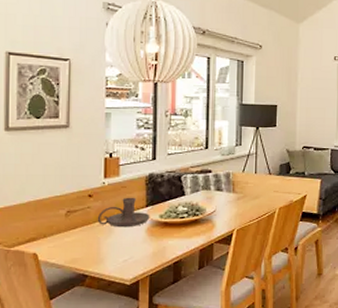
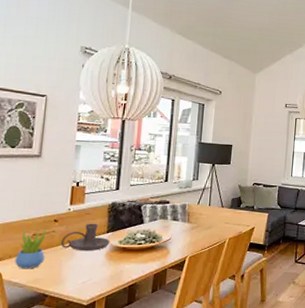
succulent plant: none [50,205,81,249] -> present [15,228,46,269]

